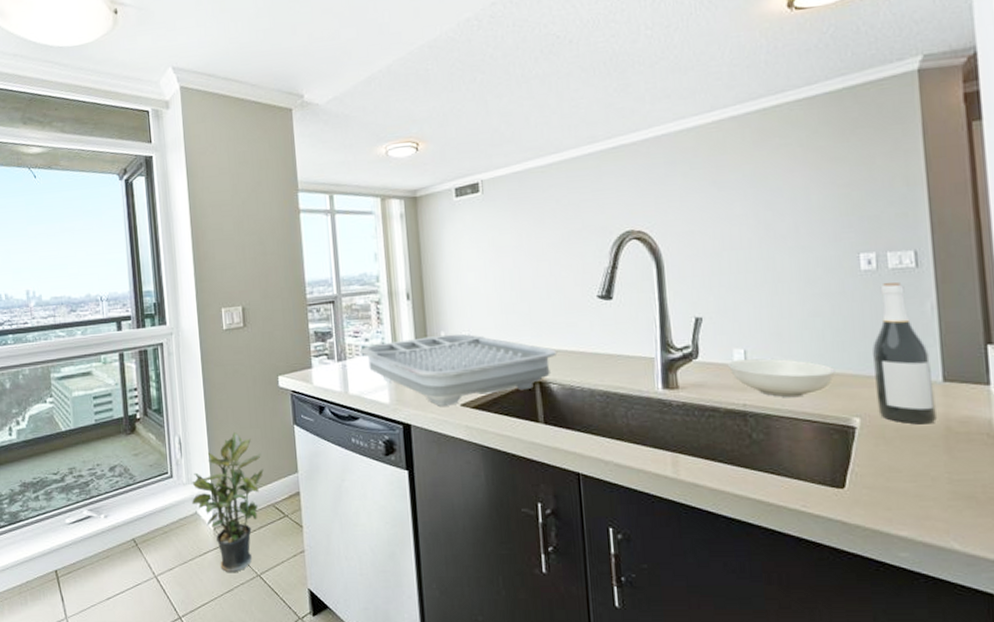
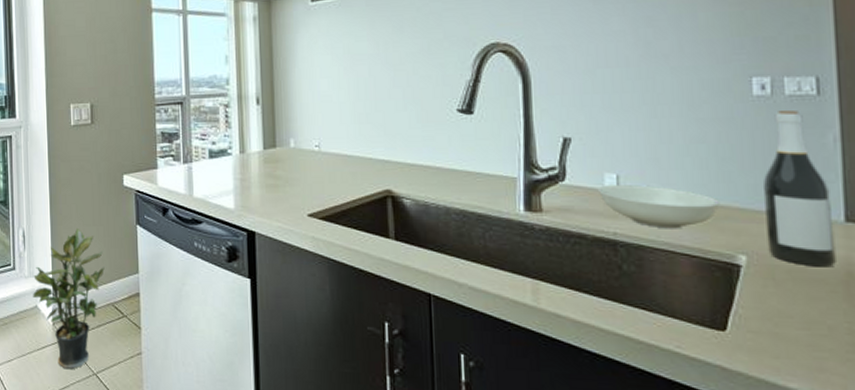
dish rack: present [359,333,558,406] -> none [206,141,412,215]

